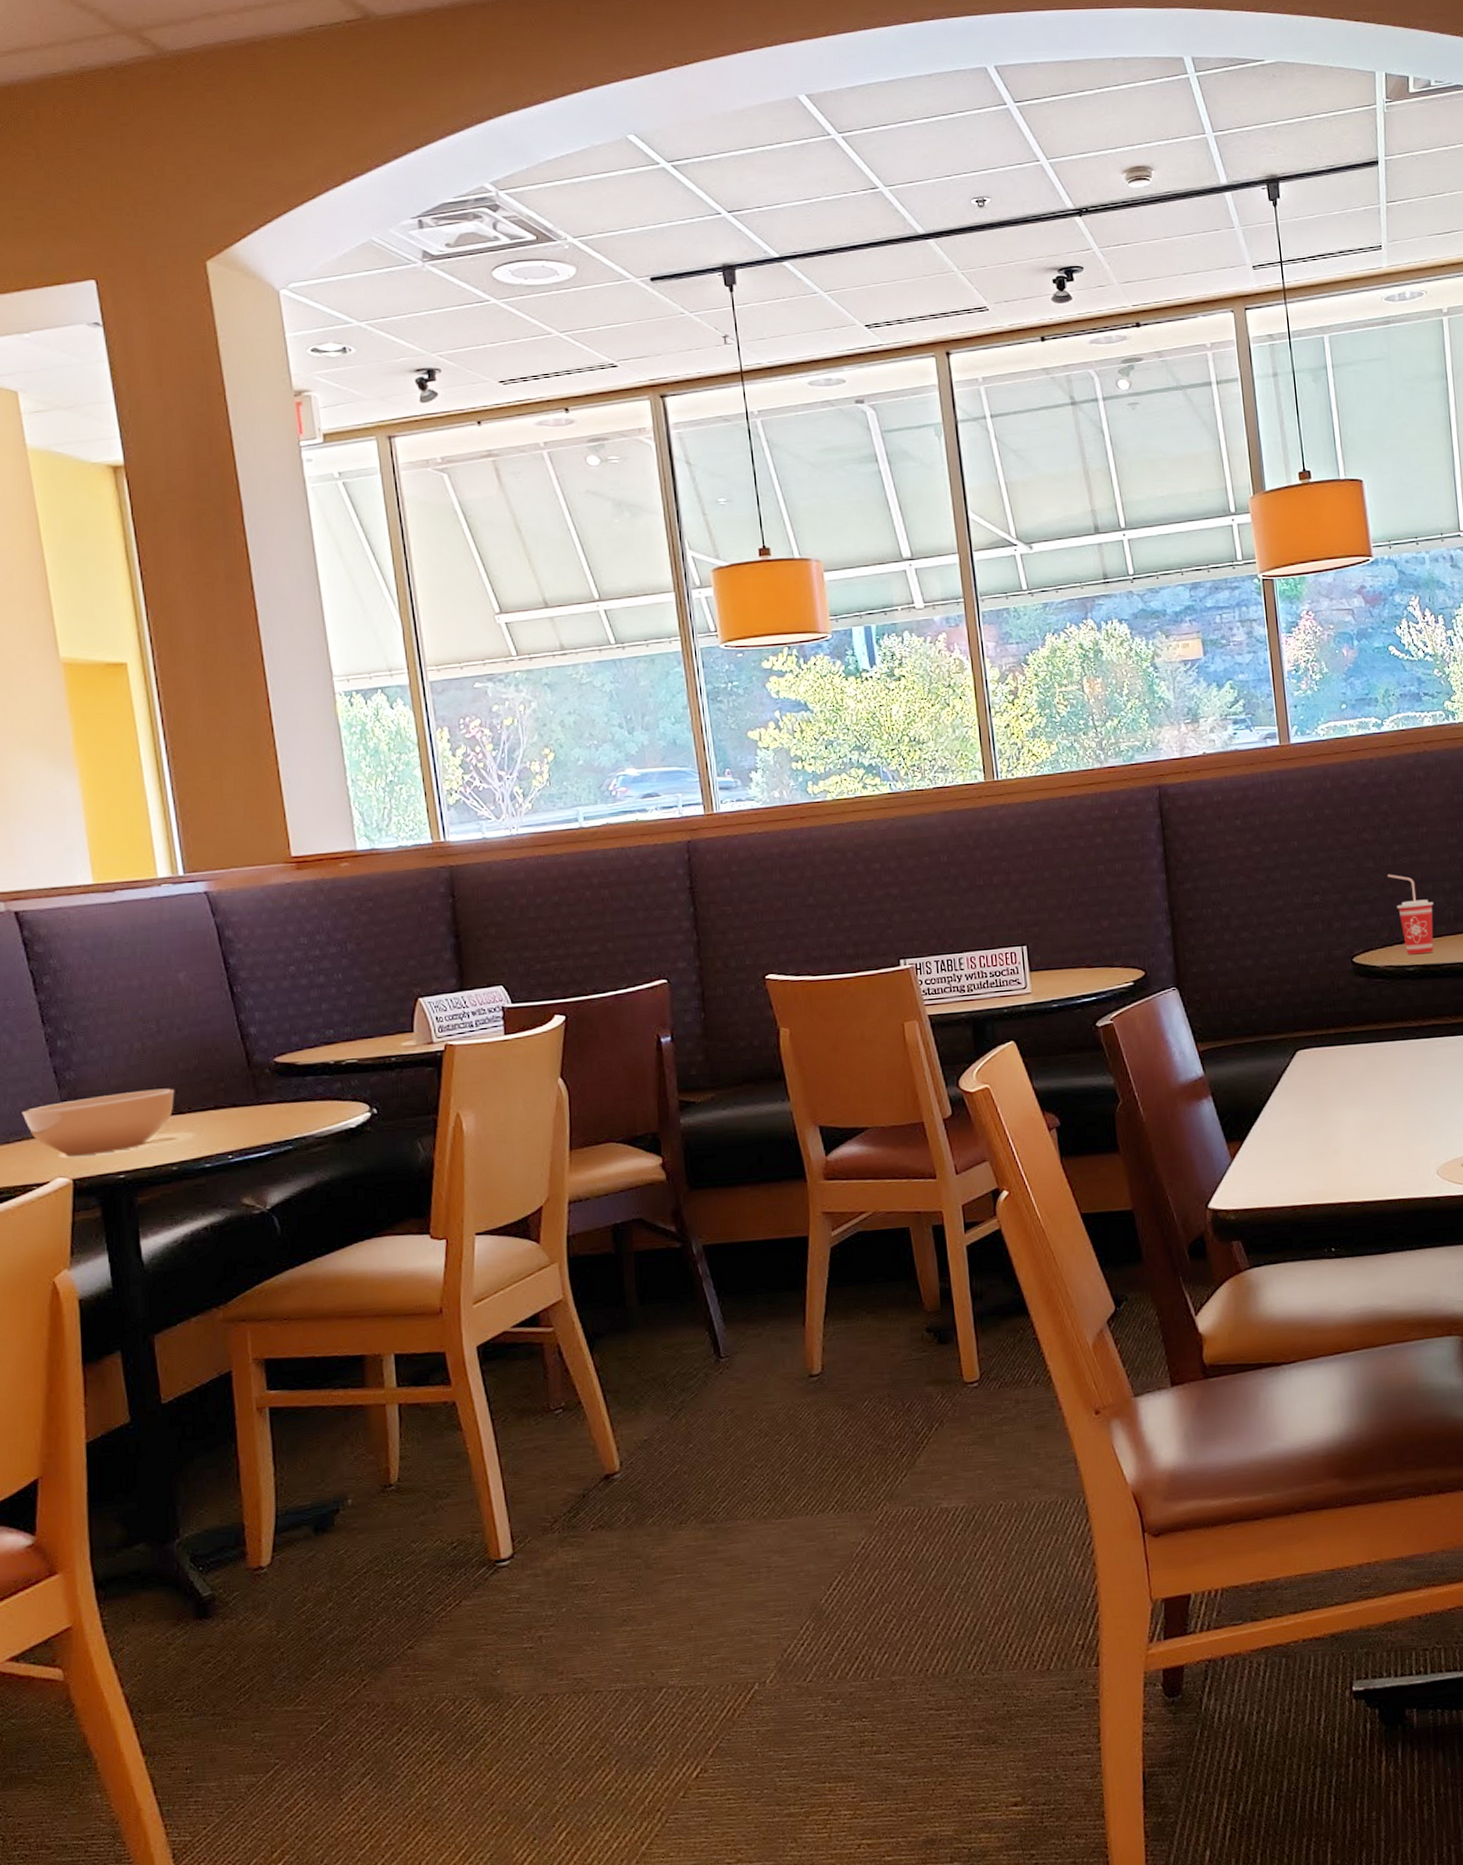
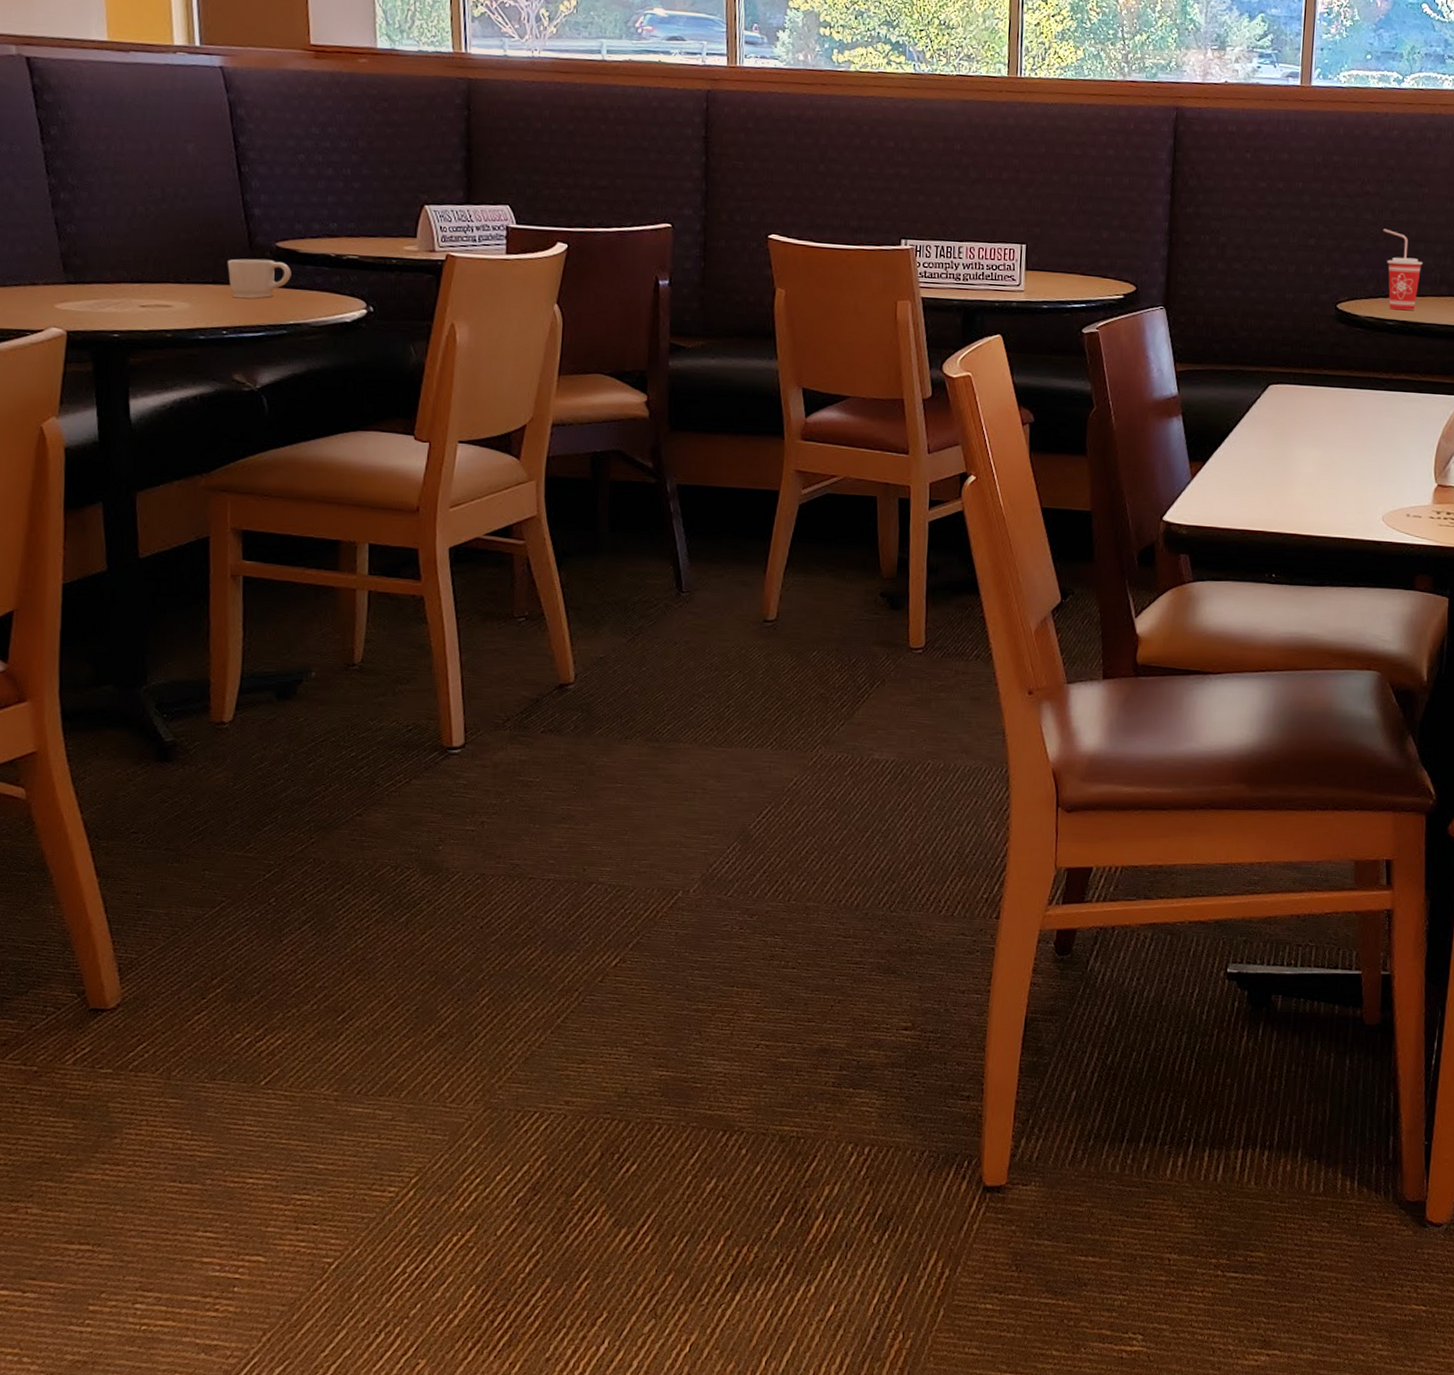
bowl: present [21,1088,175,1157] -> none [20,253,175,311]
mug: none [227,1076,292,1121] -> present [227,258,291,299]

